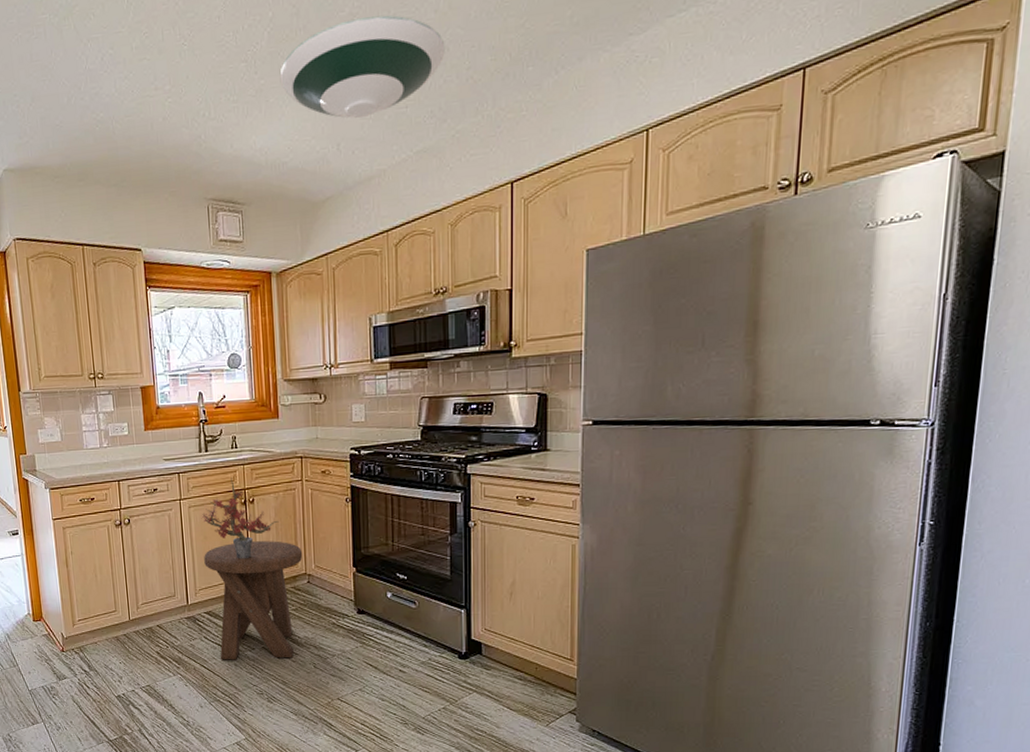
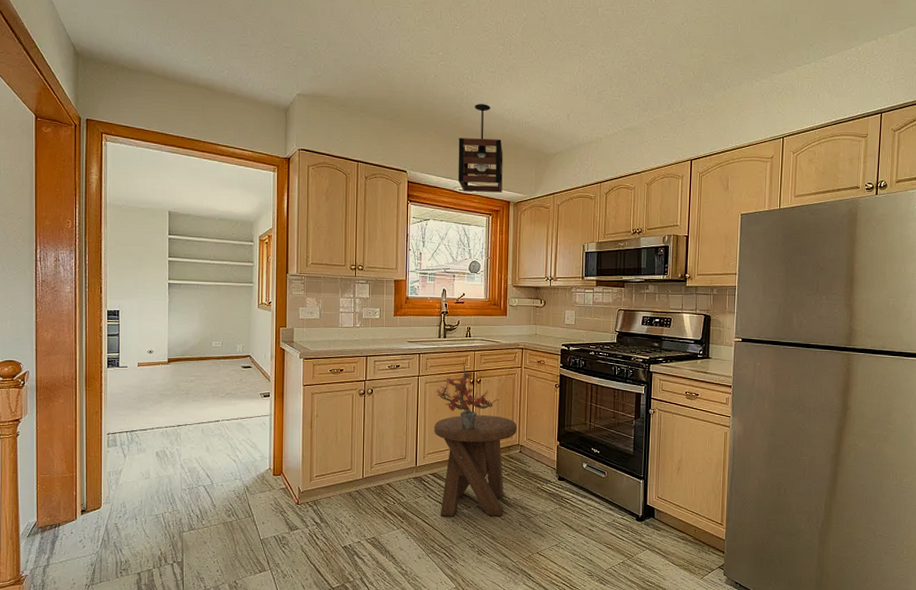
pendant light: none [200,146,261,266] -> present [457,104,503,193]
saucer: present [279,15,445,119] -> none [528,29,649,99]

